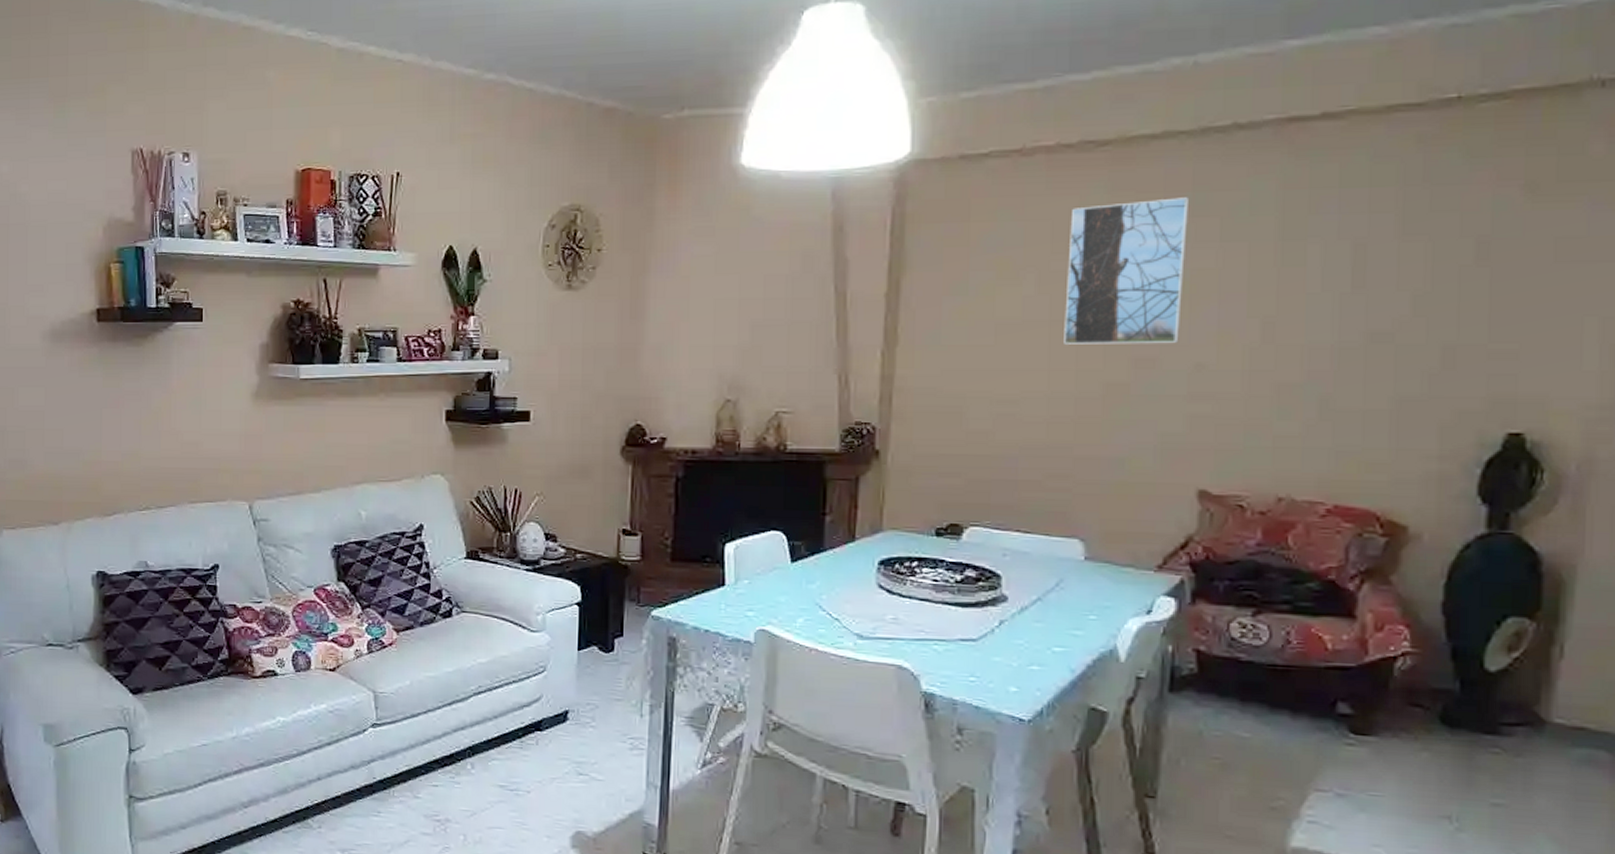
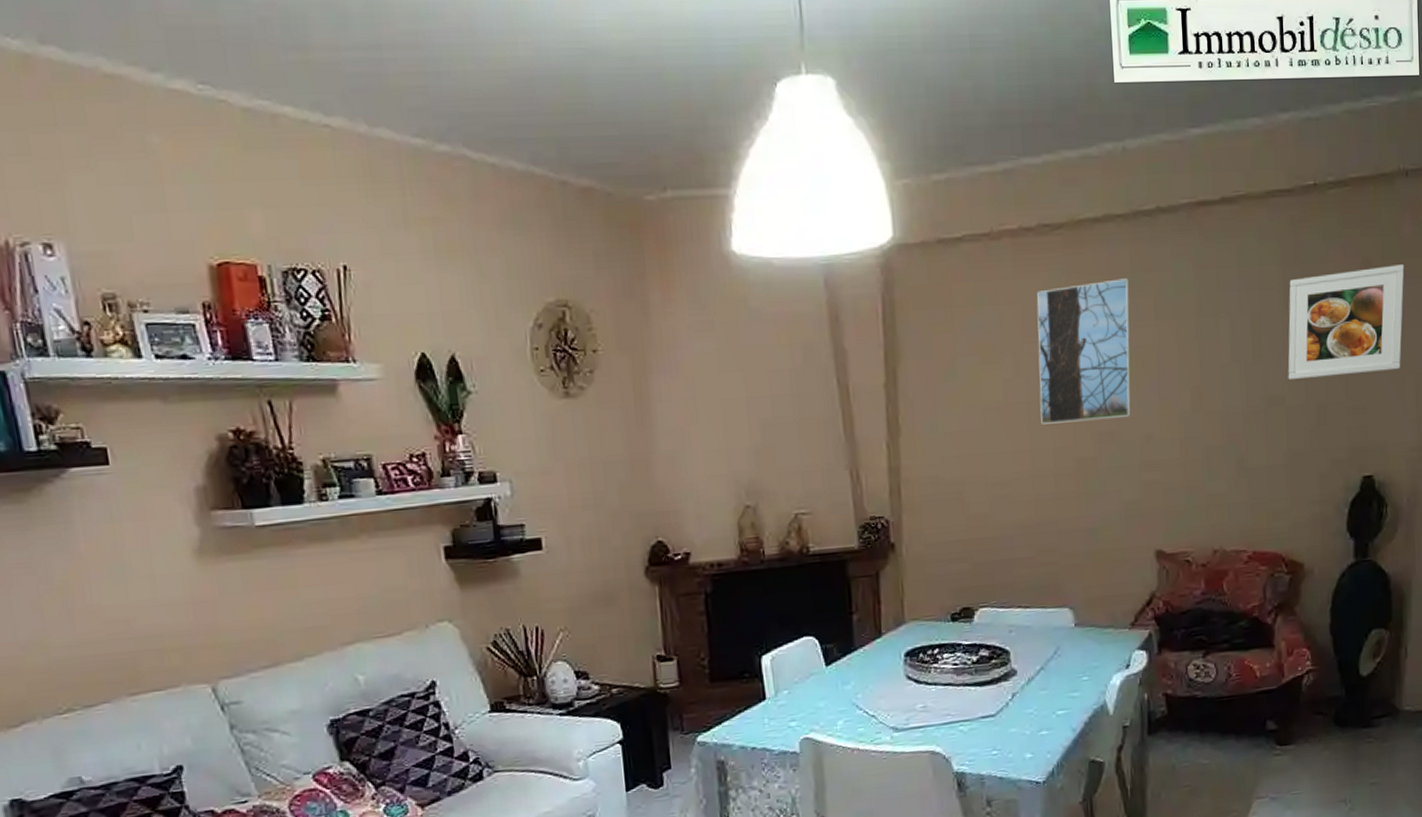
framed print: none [1401,189,1592,316] -> present [1287,264,1405,381]

